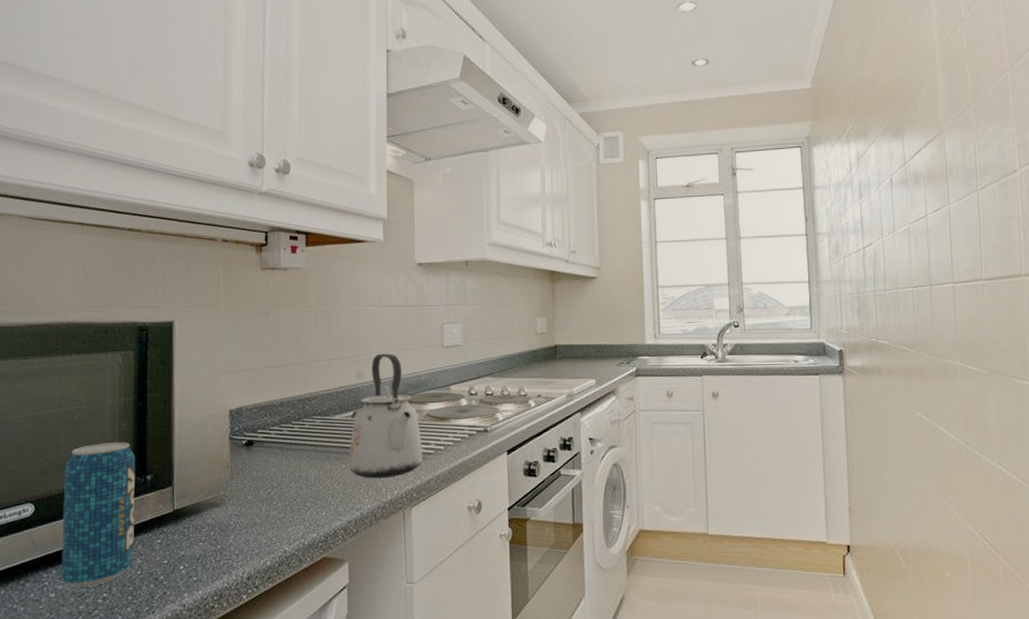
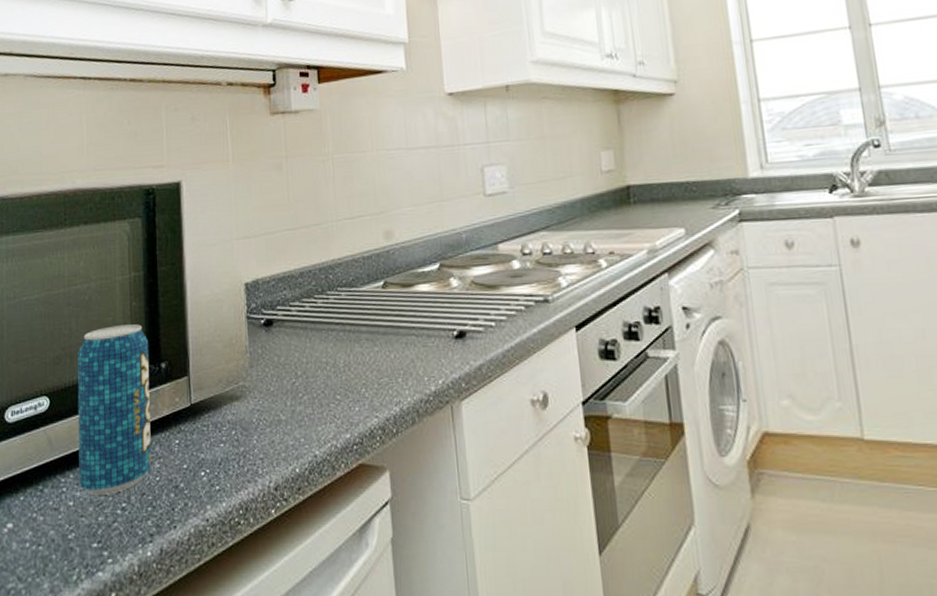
kettle: present [349,353,423,479] -> none [382,207,471,365]

